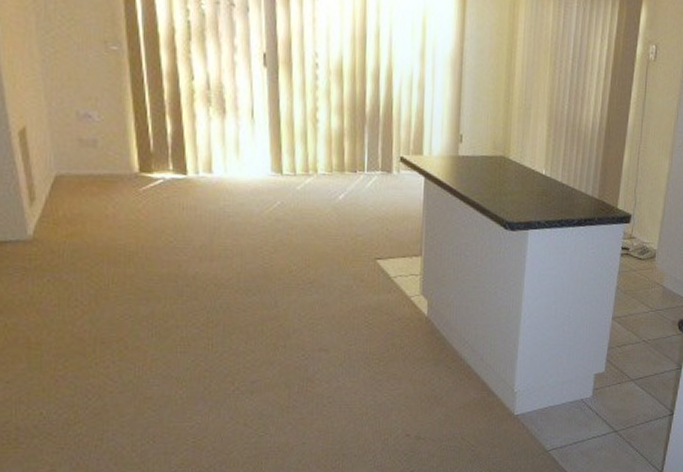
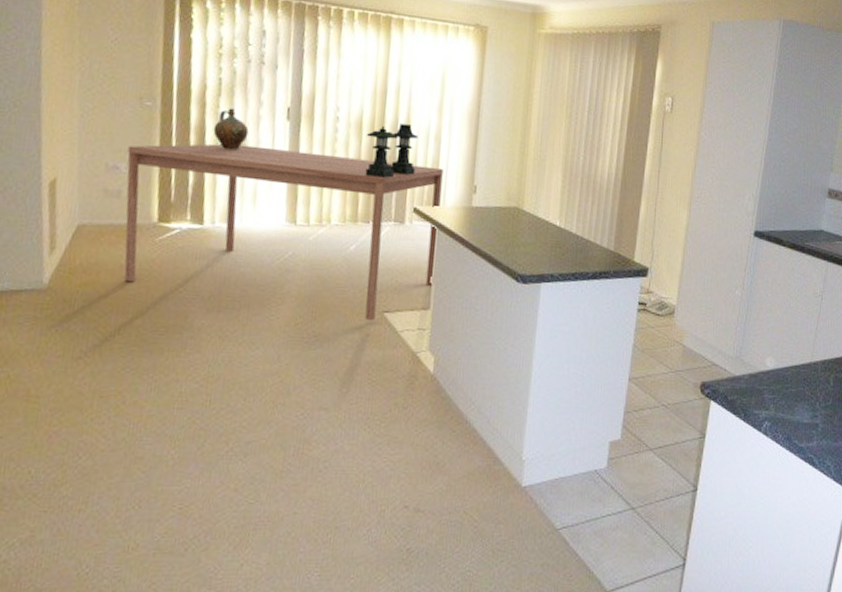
dining table: none [98,91,428,267] -> present [124,143,443,320]
ceramic jug: none [187,53,225,99] -> present [213,108,249,151]
lantern: none [349,71,402,127] -> present [365,124,419,178]

